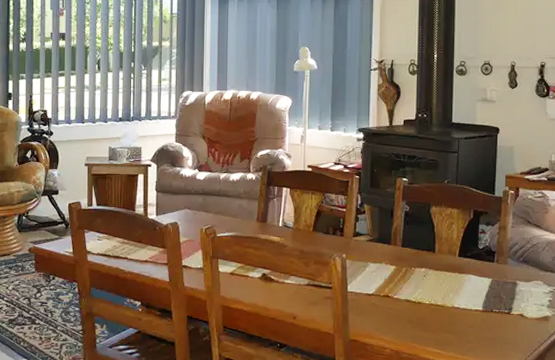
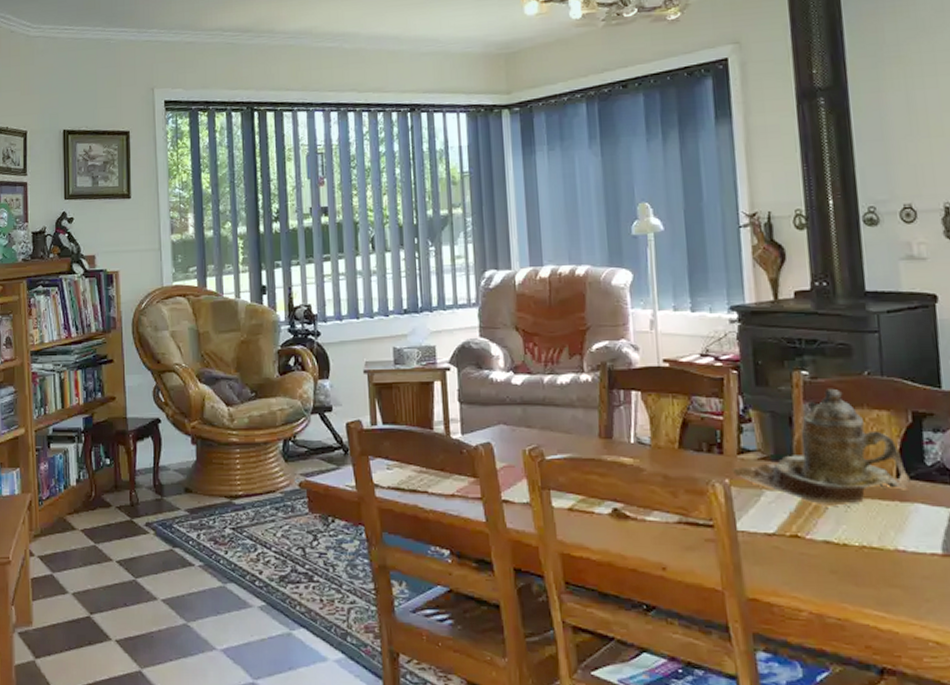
teapot: none [348,191,468,276] -> present [731,388,912,508]

